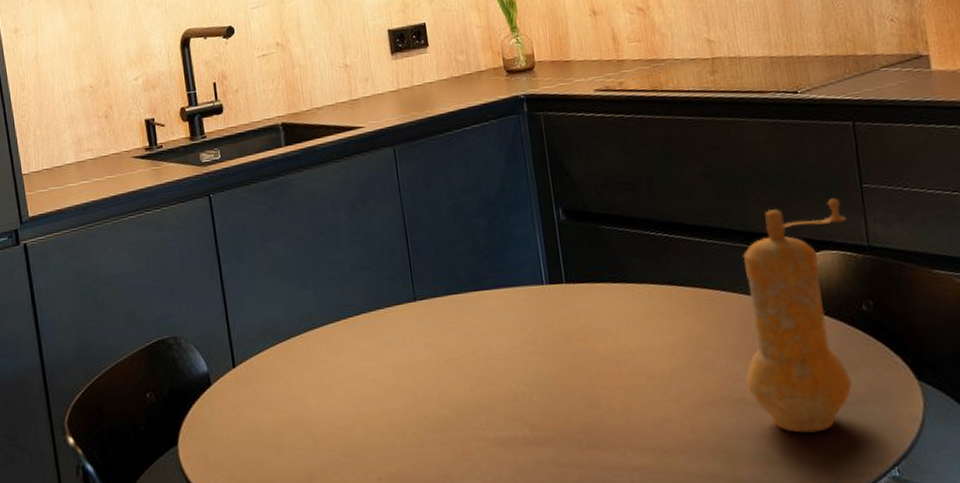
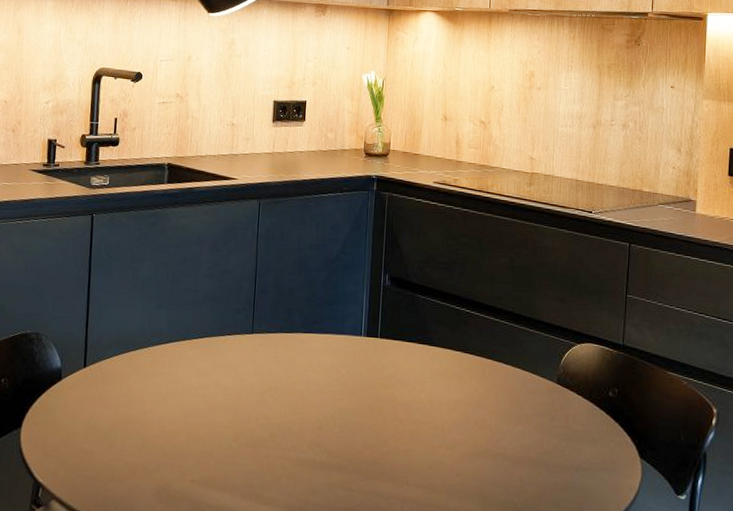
pepper mill: present [742,198,852,433] -> none [508,302,610,489]

